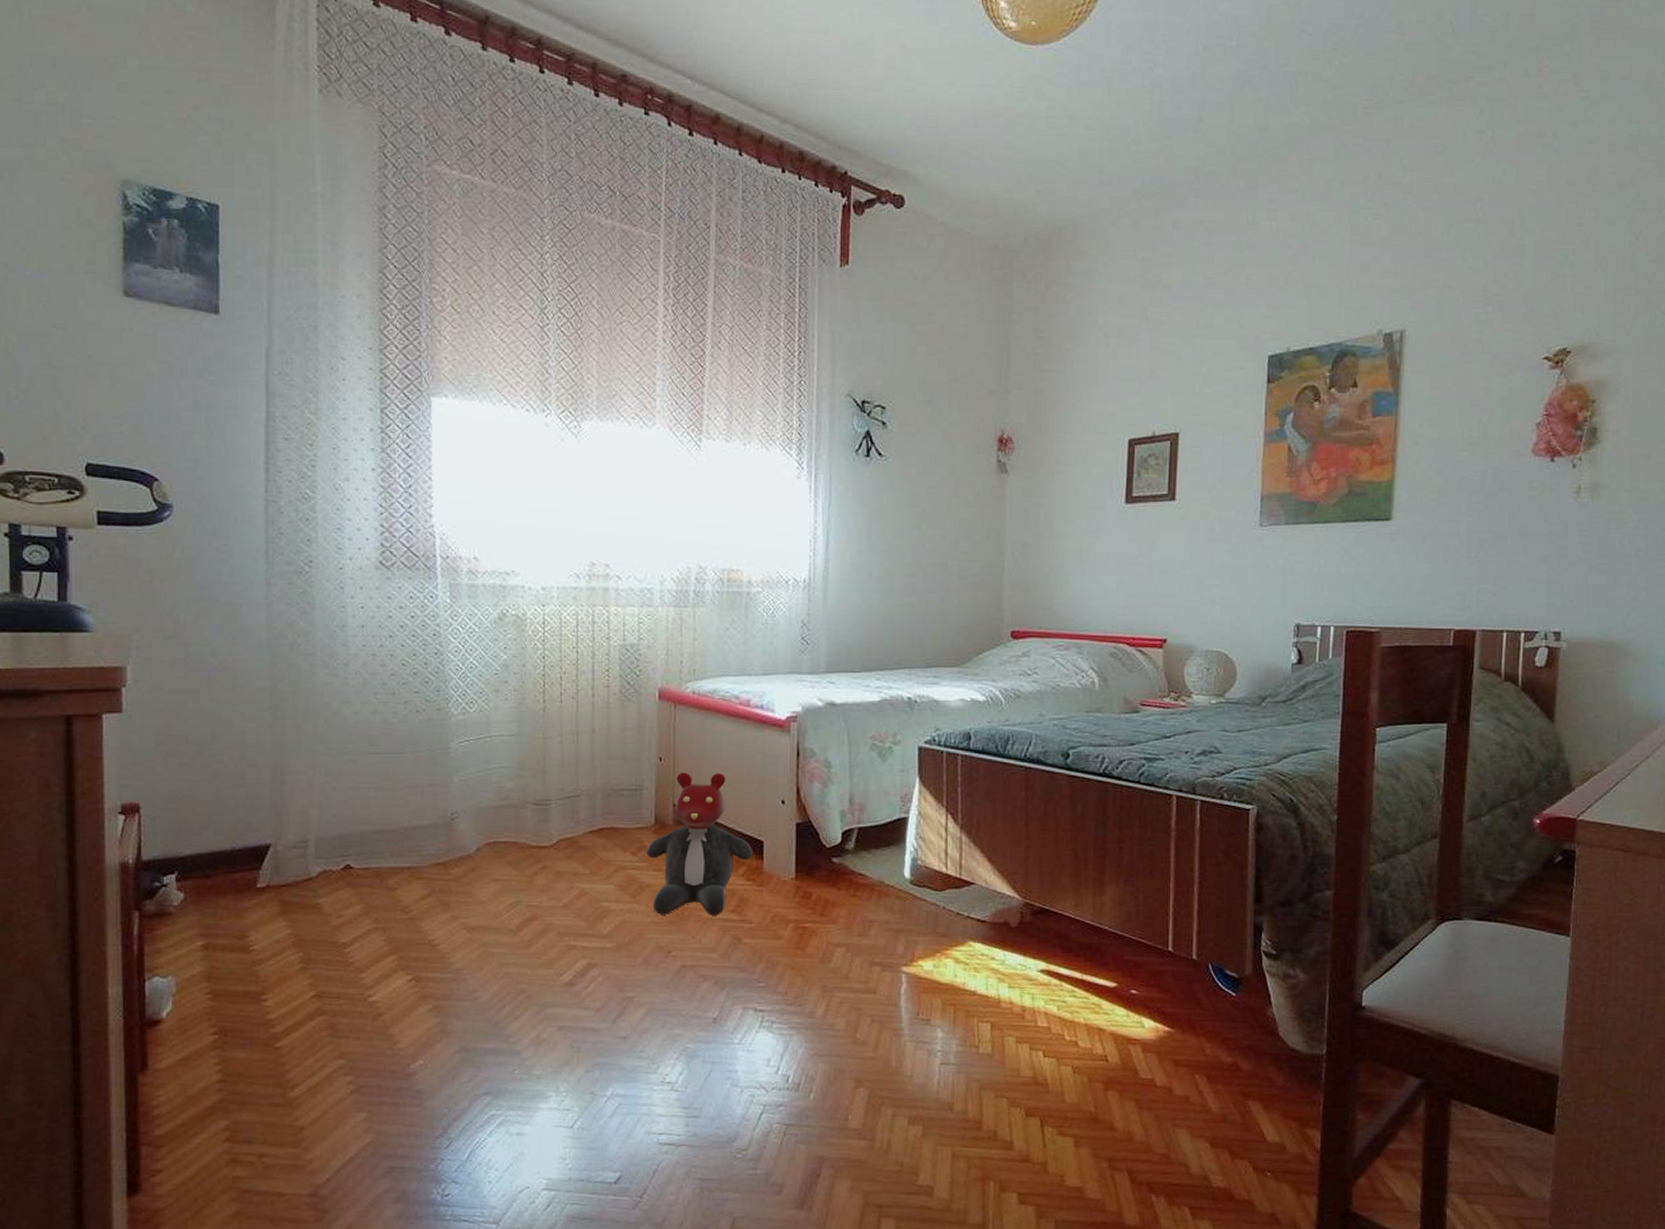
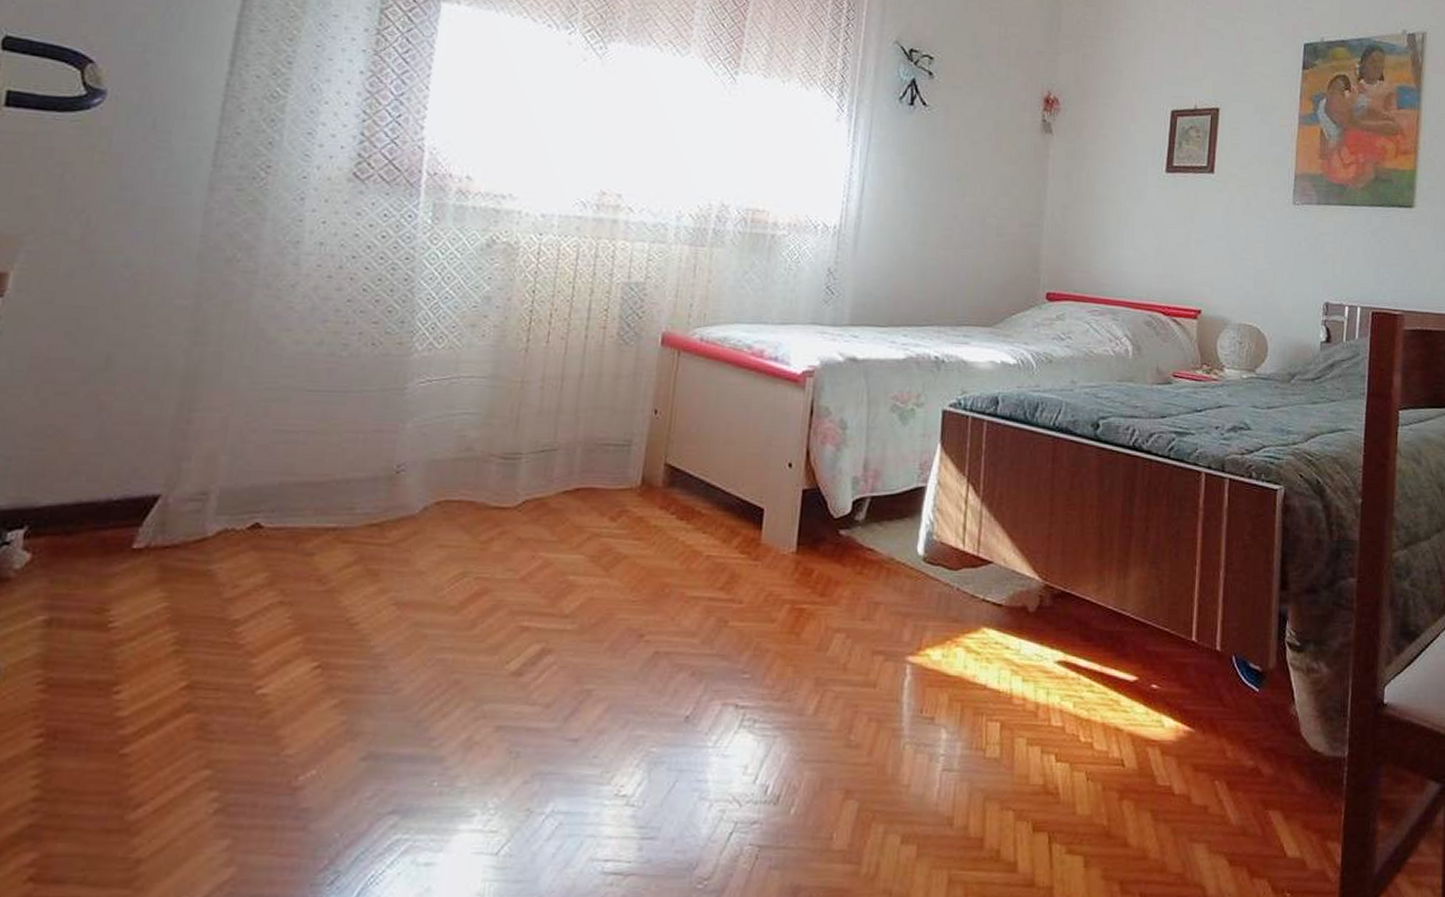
teddy bear: present [646,772,753,916] -> none [627,427,751,593]

